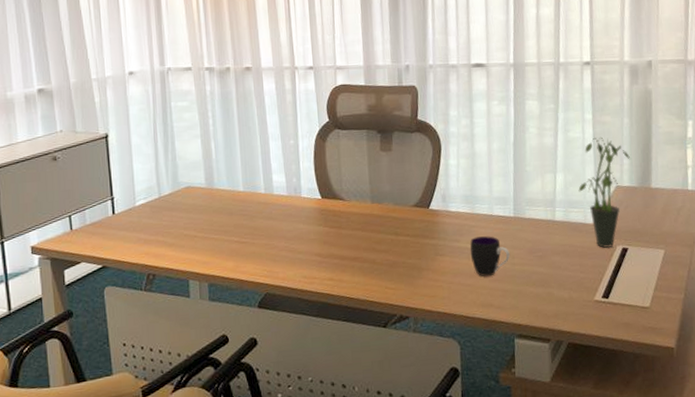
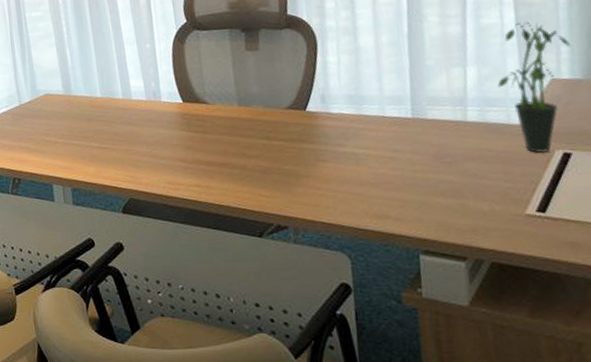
cup: present [470,236,510,277] -> none [357,140,409,185]

